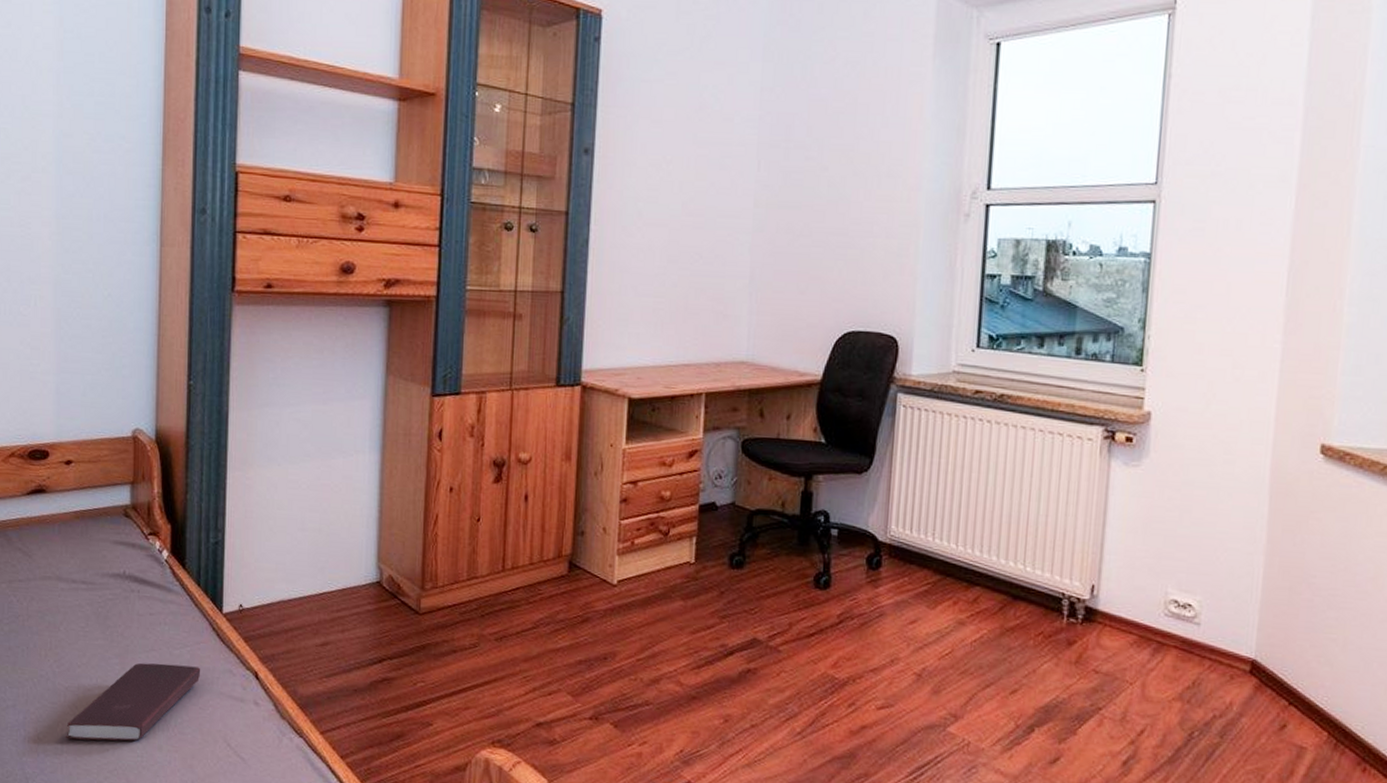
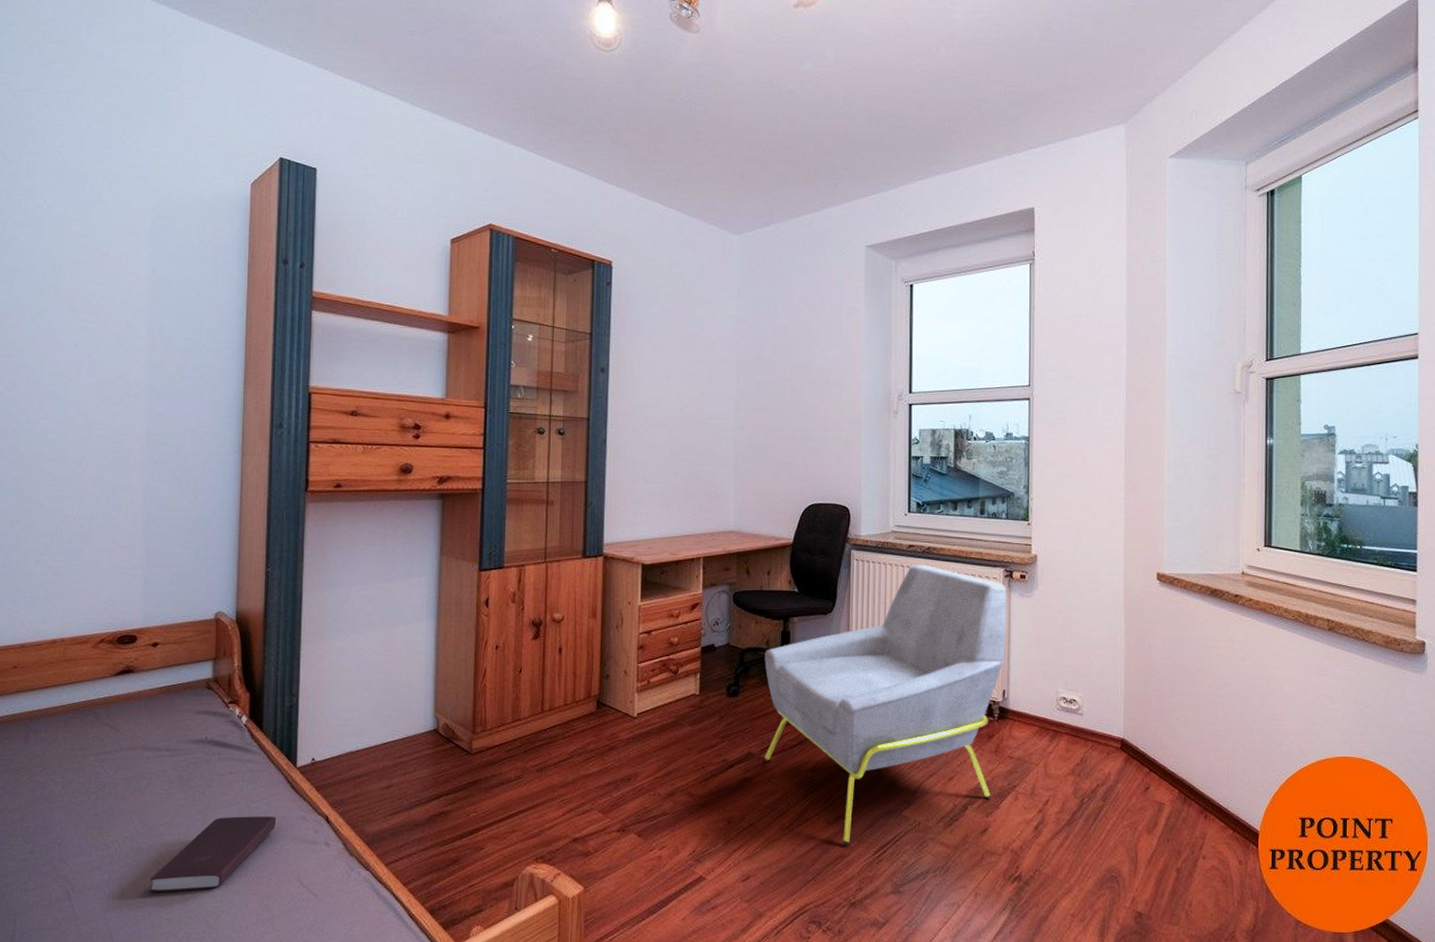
armchair: none [772,416,1106,763] -> present [764,564,1007,846]

